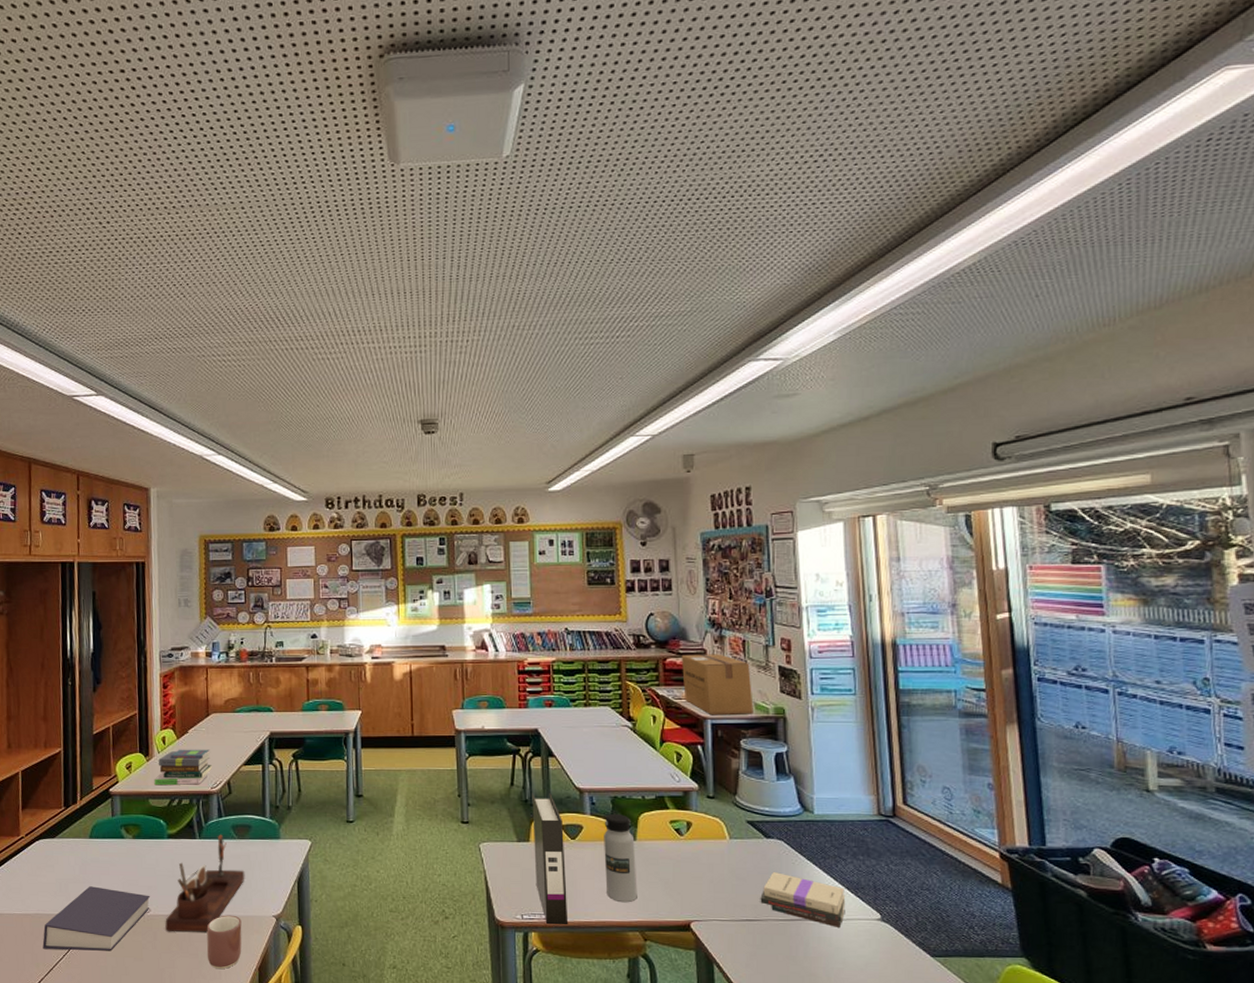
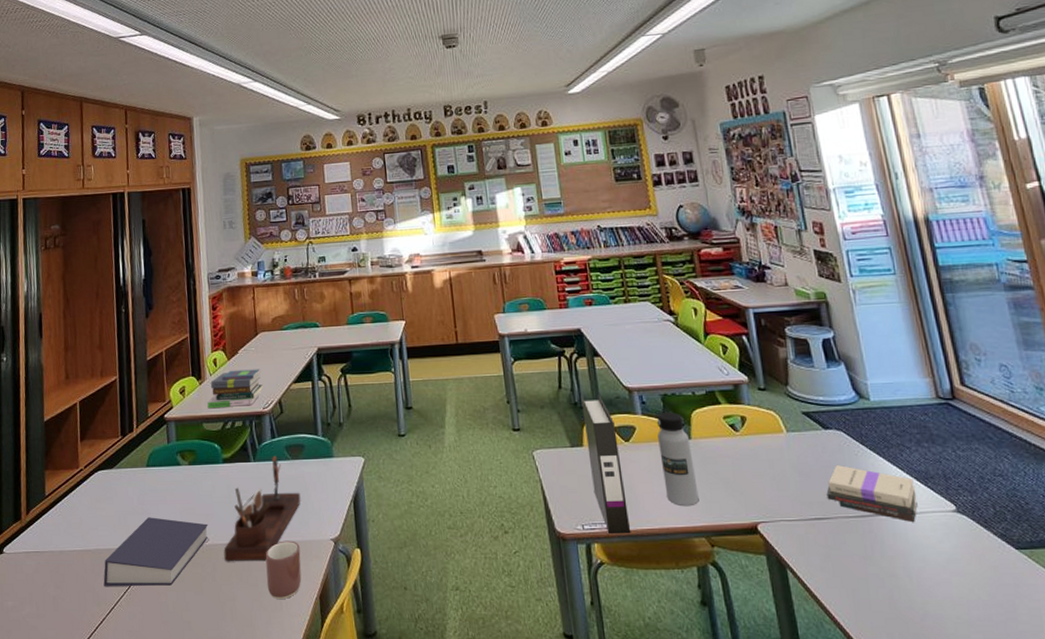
box: present [681,654,754,716] -> none [715,241,795,305]

